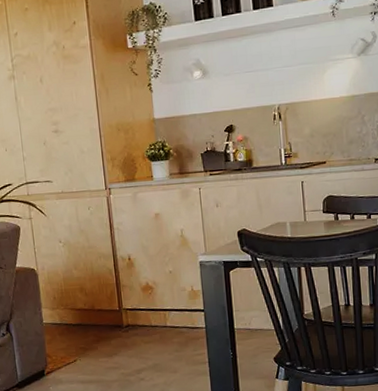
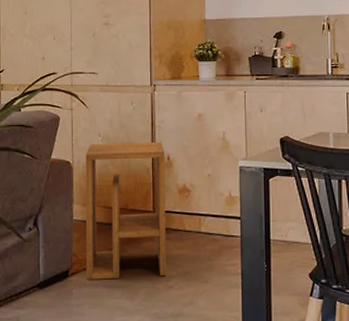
side table: none [48,244,137,377] -> present [85,142,166,280]

